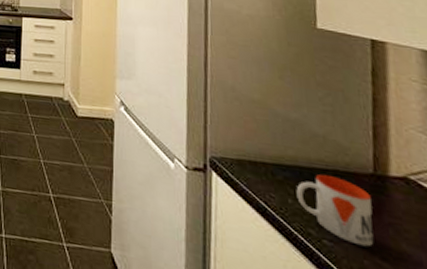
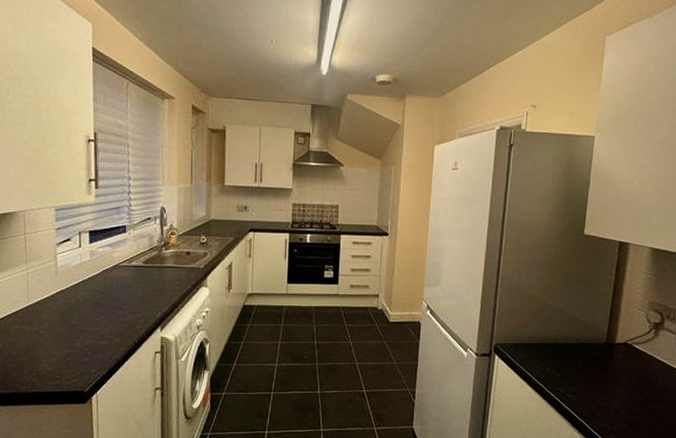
mug: present [296,174,374,247] -> none [553,347,602,395]

